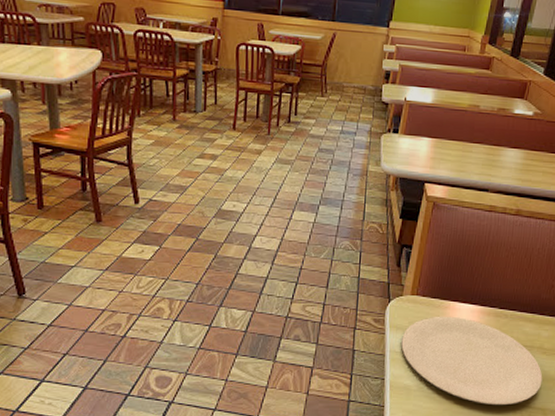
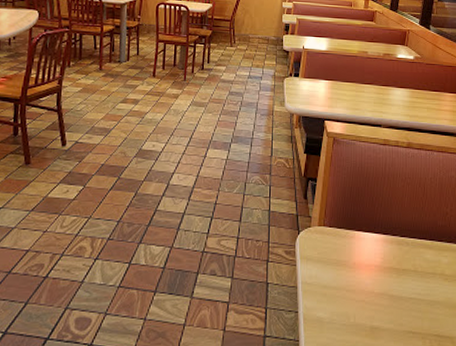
plate: present [401,316,543,406] -> none [312,245,447,336]

